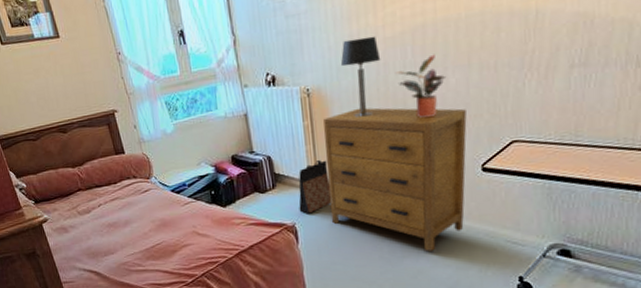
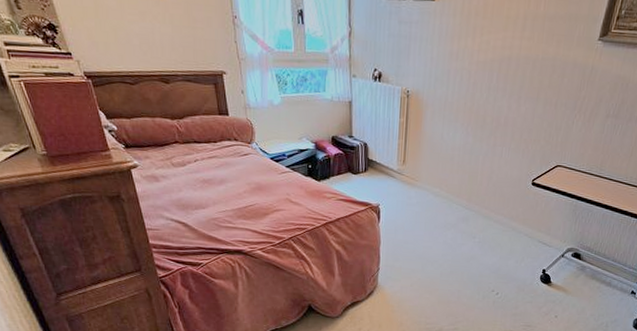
bag: present [299,160,331,214] -> none [384,154,415,199]
dresser: present [323,107,467,251] -> none [410,116,529,242]
table lamp: present [340,35,381,117] -> none [438,55,472,124]
potted plant: present [395,54,447,118] -> none [481,83,519,134]

